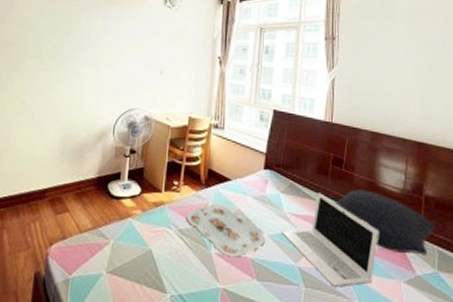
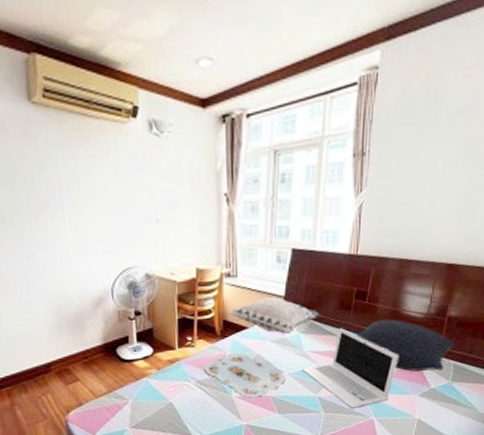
decorative pillow: none [213,152,300,191] -> present [227,297,321,334]

